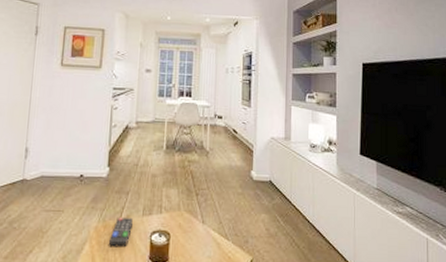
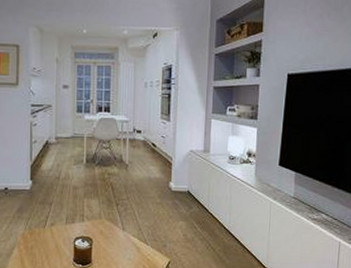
remote control: present [109,218,133,248] -> none [36,226,57,252]

